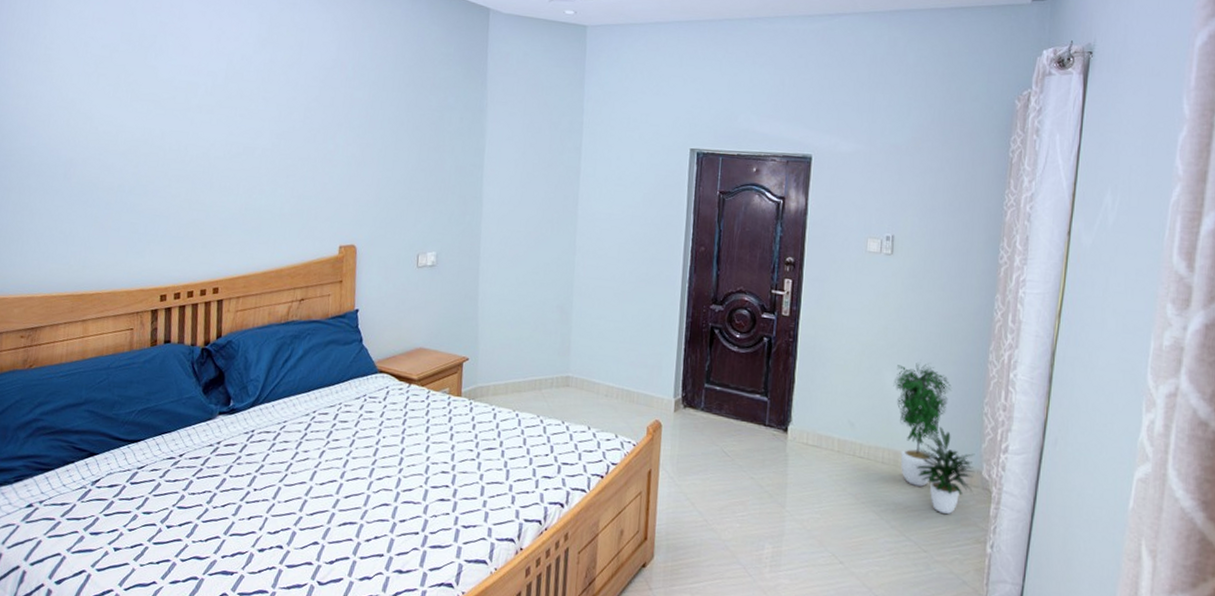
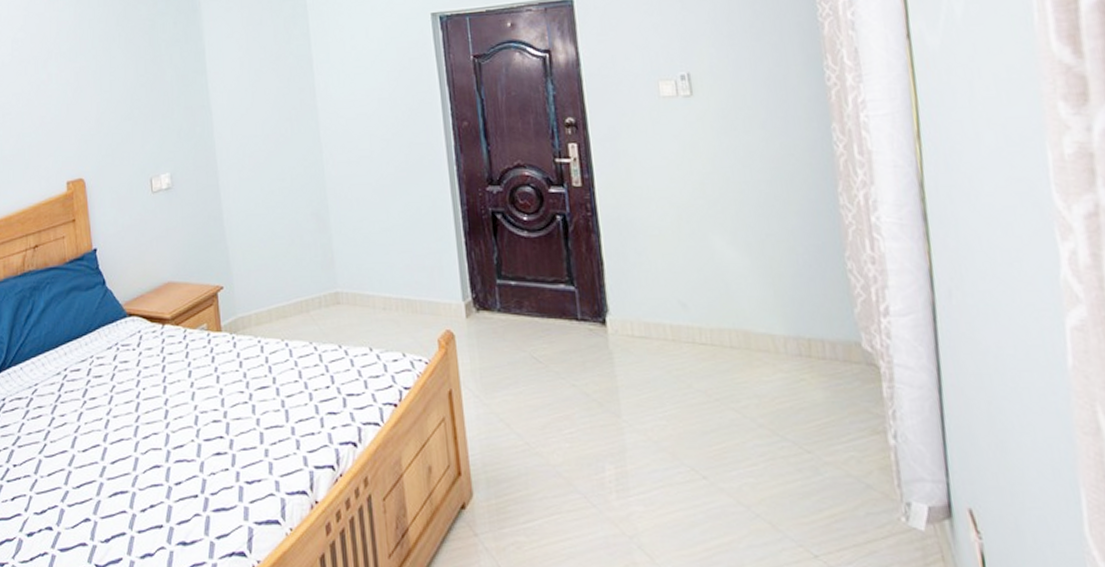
potted plant: present [893,363,975,514] -> none [724,219,855,401]

